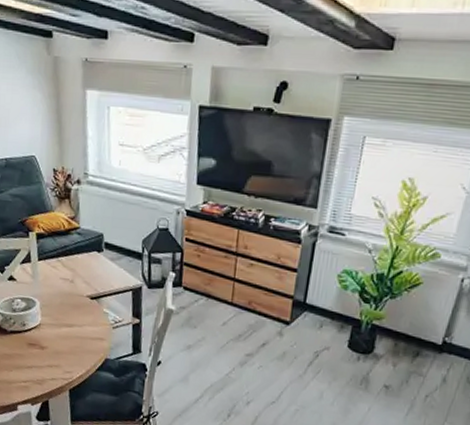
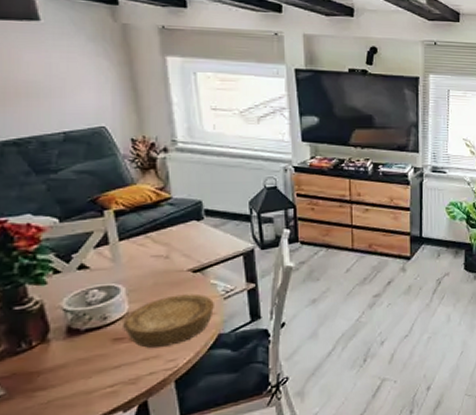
bowl: none [35,316,105,360] -> present [121,293,214,348]

